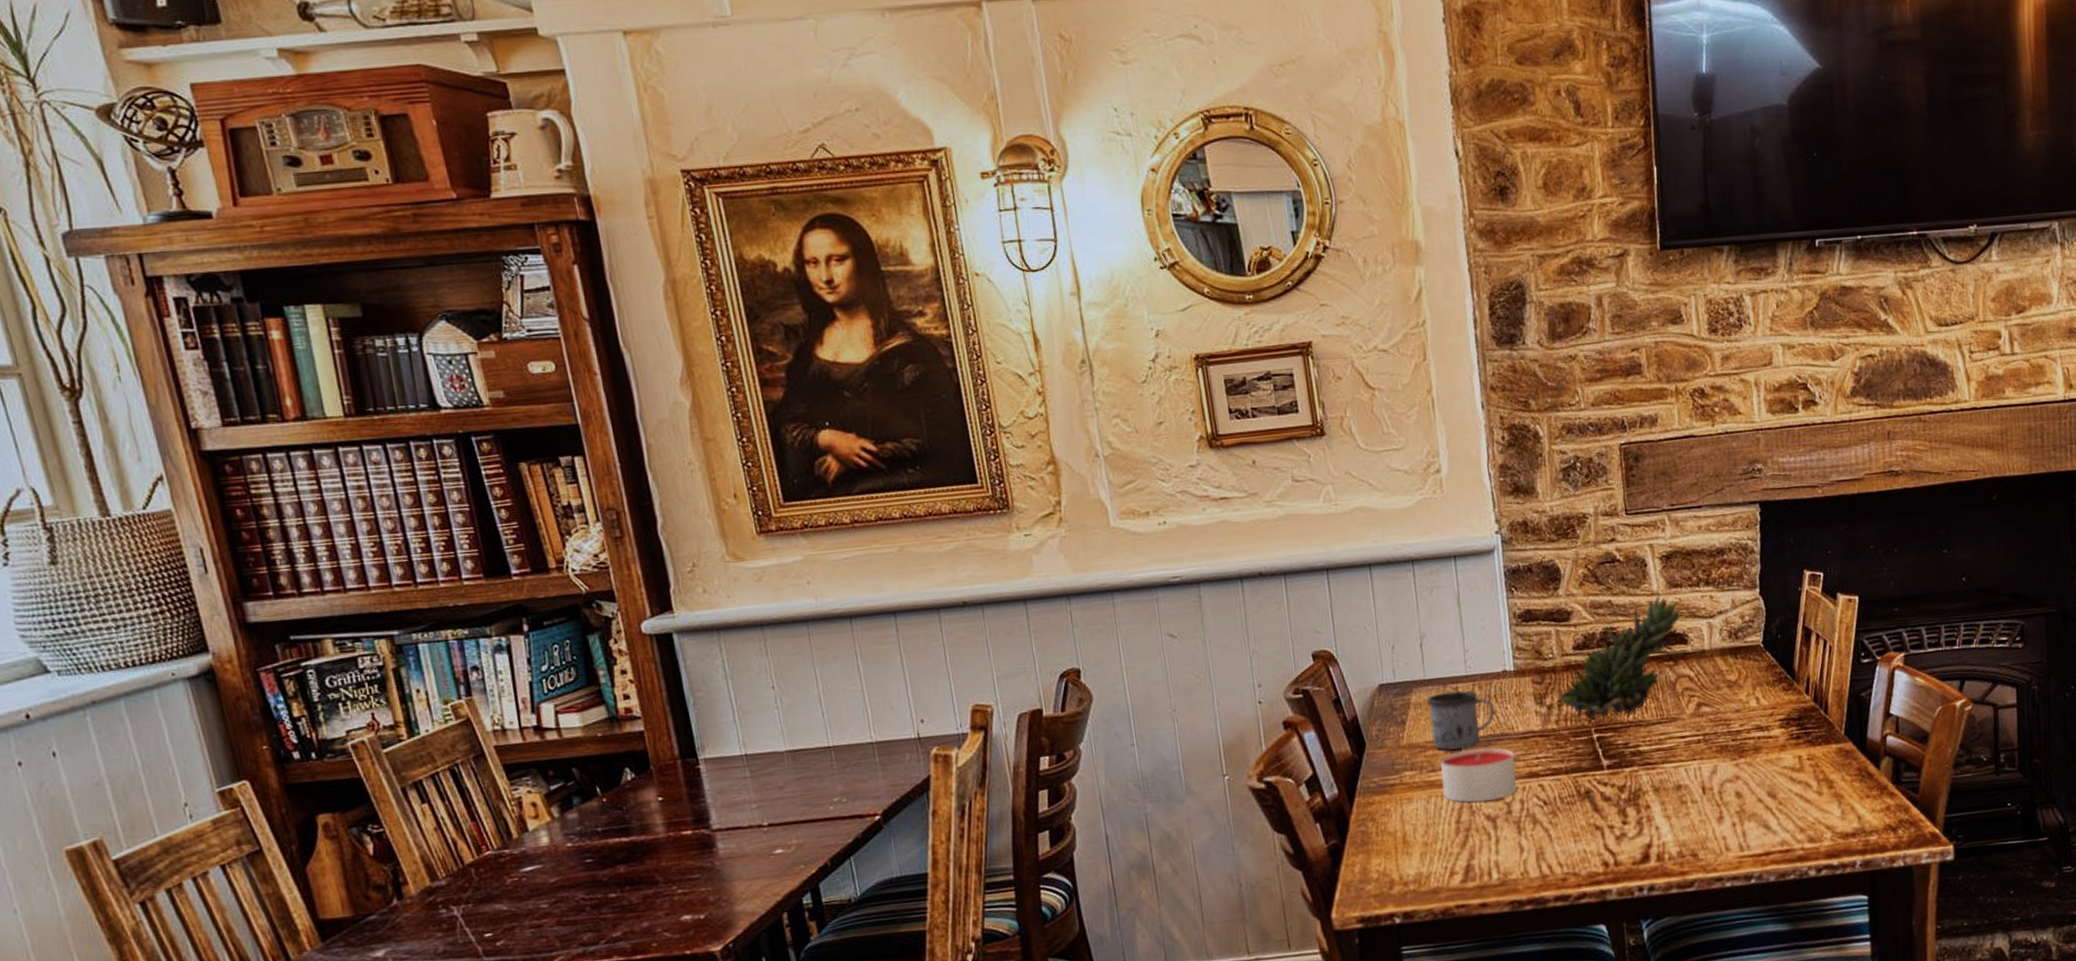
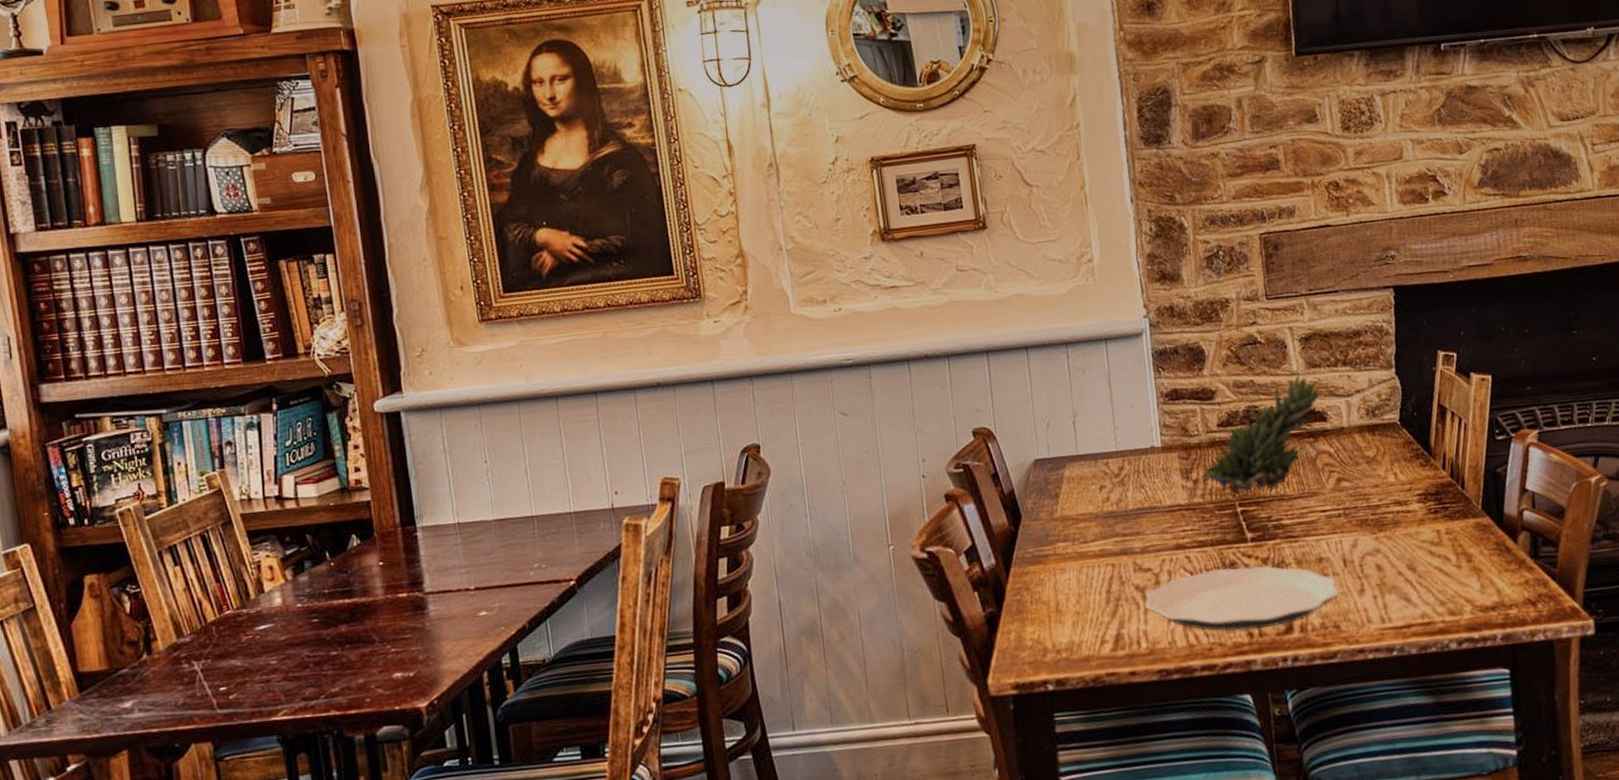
mug: present [1426,690,1495,751] -> none [1079,465,1143,524]
candle: present [1440,747,1517,804] -> none [1092,520,1165,574]
plate: none [1495,793,1698,861] -> present [1144,565,1340,631]

